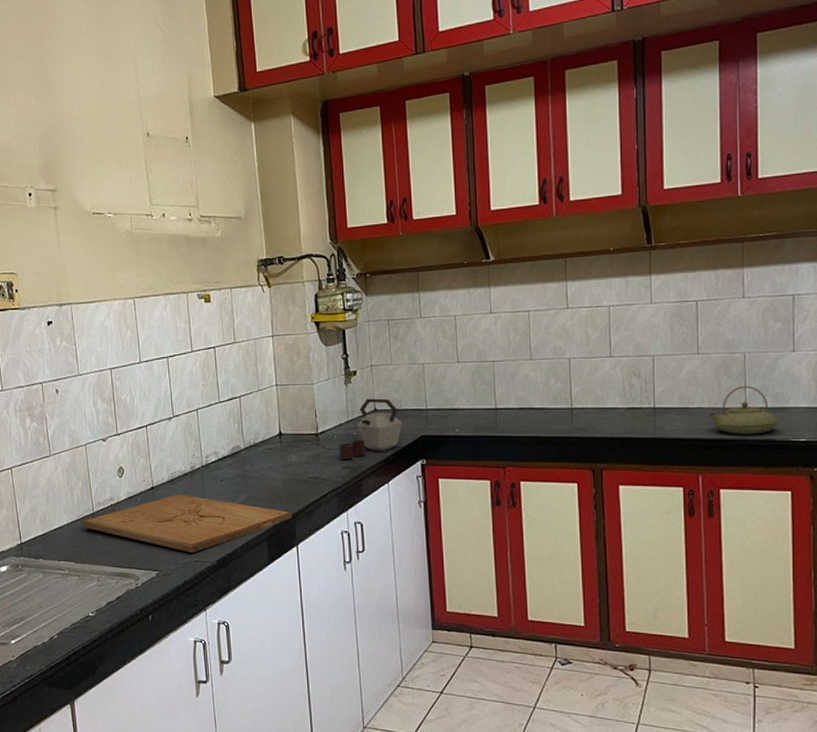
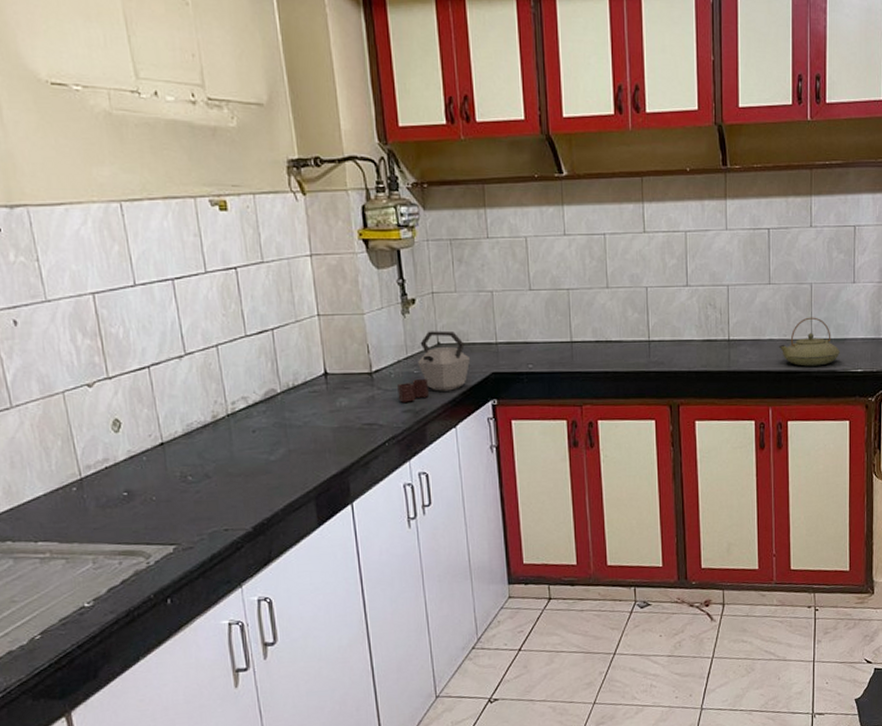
cutting board: present [83,494,293,553] -> none [66,450,345,521]

